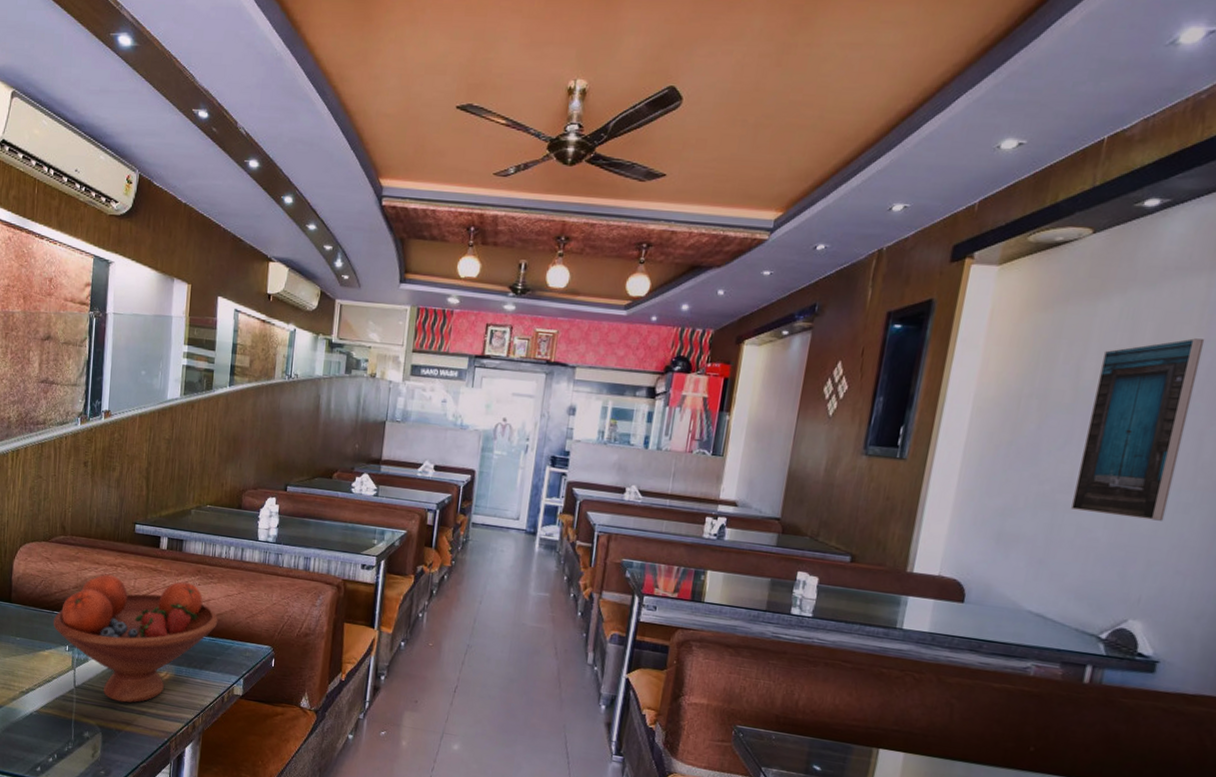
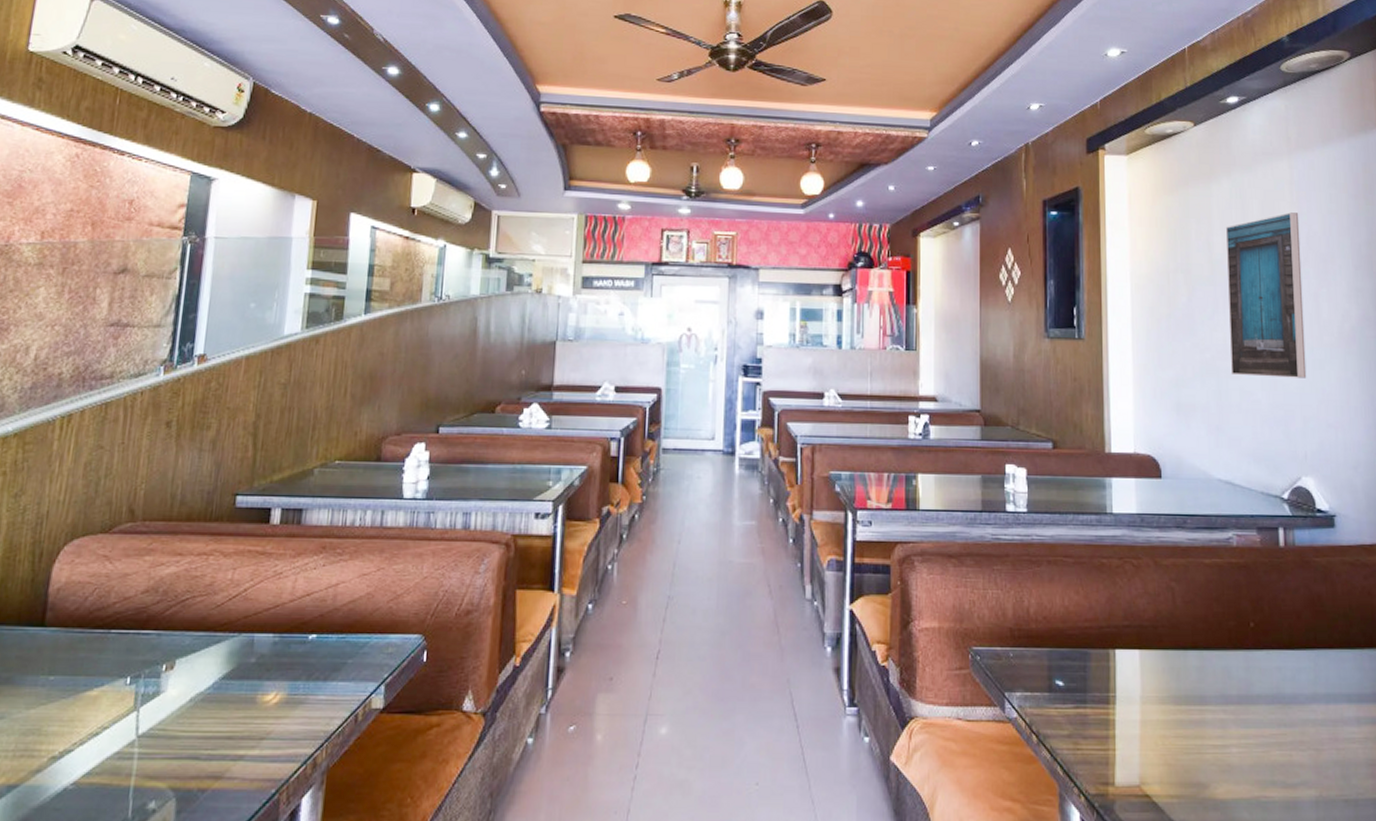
fruit bowl: present [53,574,218,703] -> none [108,564,350,747]

